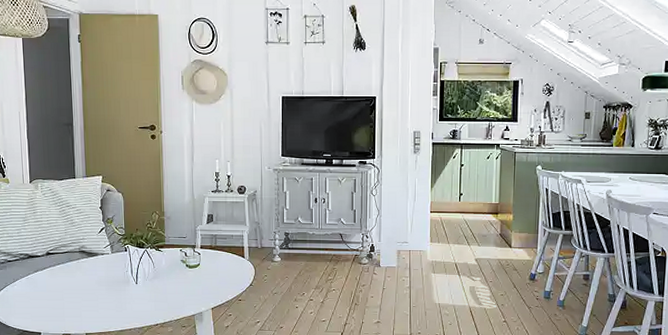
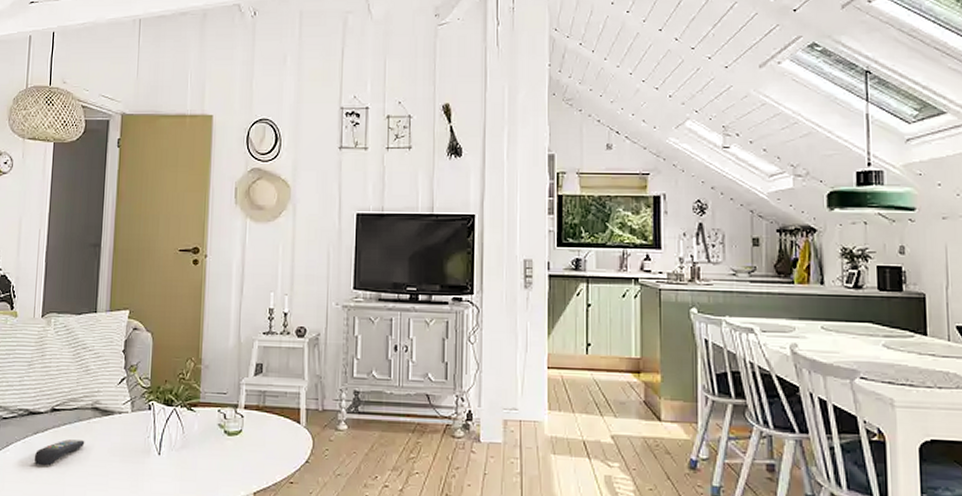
remote control: none [37,275,77,295] -> present [34,439,85,466]

